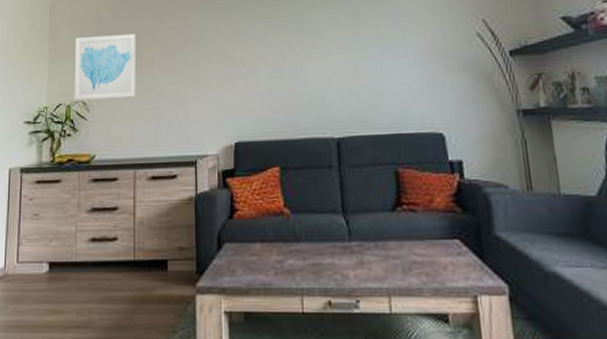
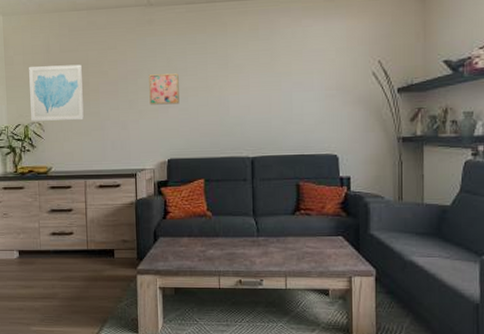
wall art: none [212,40,248,78] -> present [149,73,180,105]

